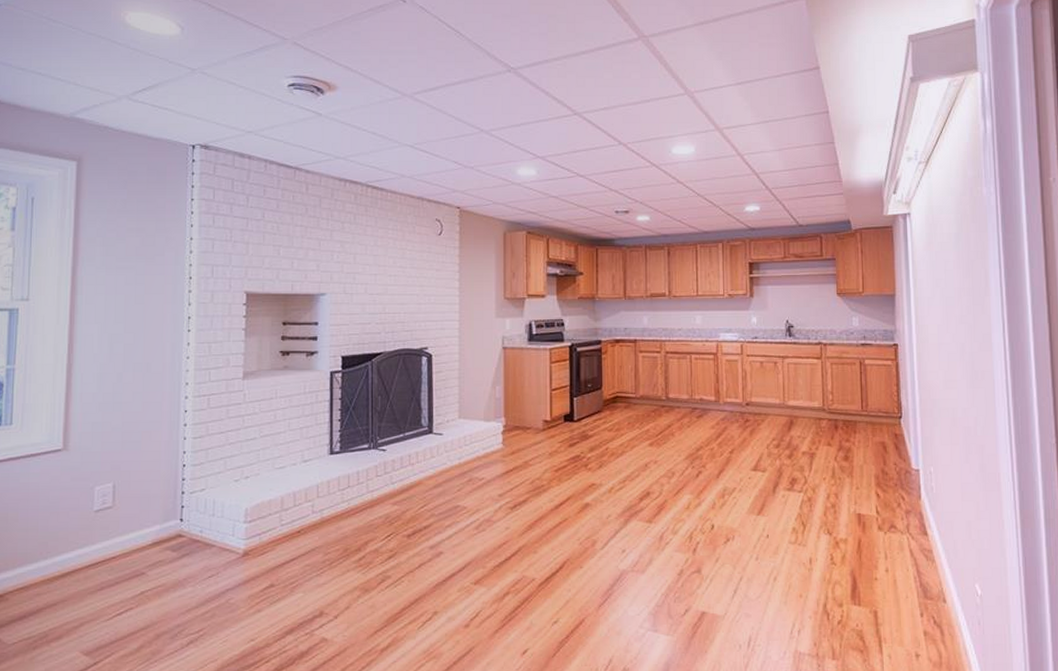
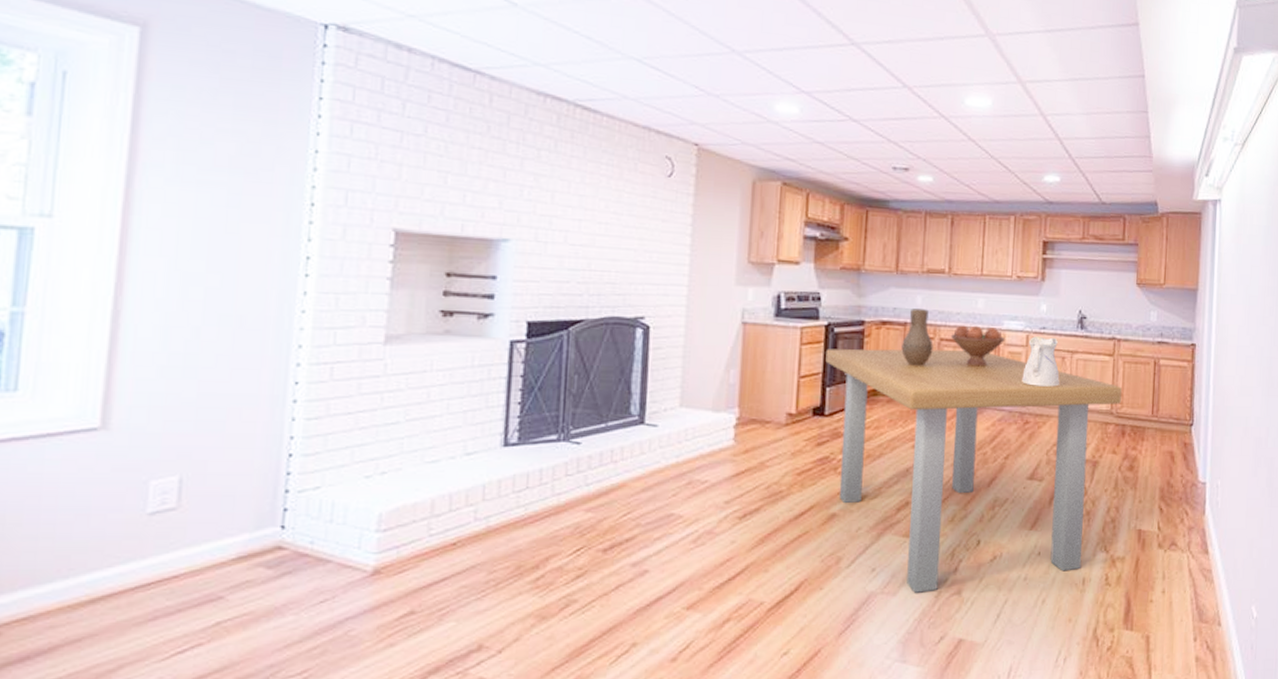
dining table: none [571,360,831,571] -> present [825,348,1122,593]
vase: none [633,328,661,376] -> present [901,308,934,366]
fruit bowl: none [674,339,722,374] -> present [950,325,1005,367]
pitcher: none [740,345,774,389] -> present [1022,336,1060,387]

